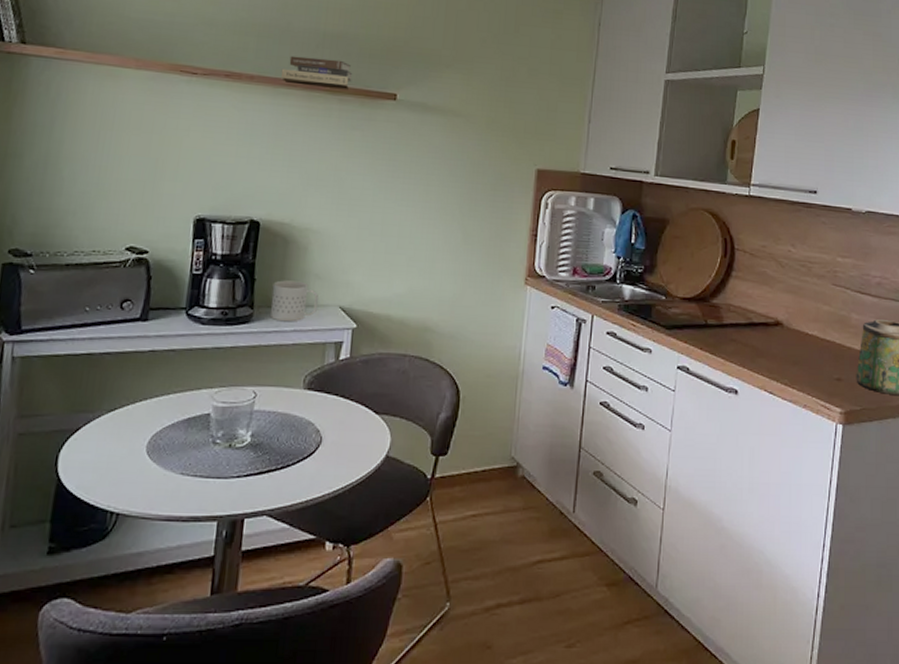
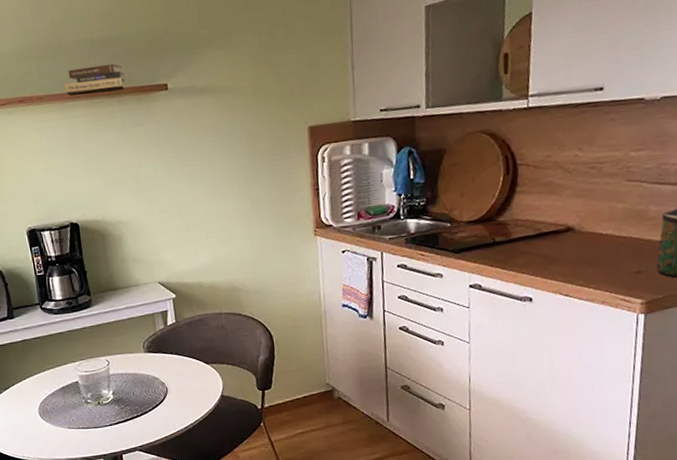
mug: present [269,280,318,322] -> none [101,266,141,302]

